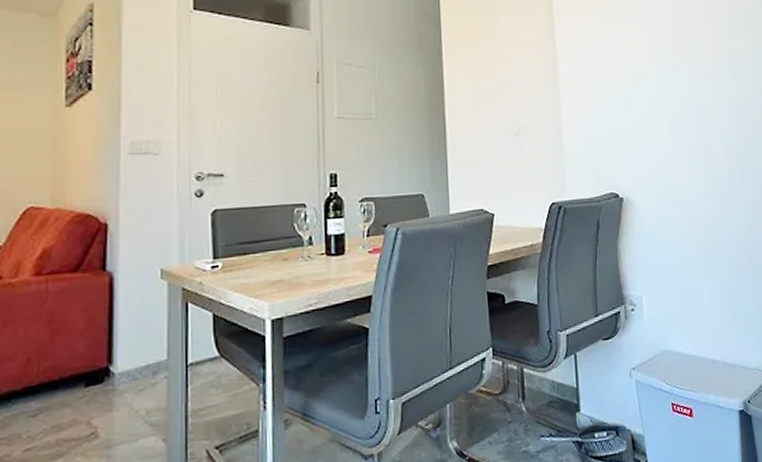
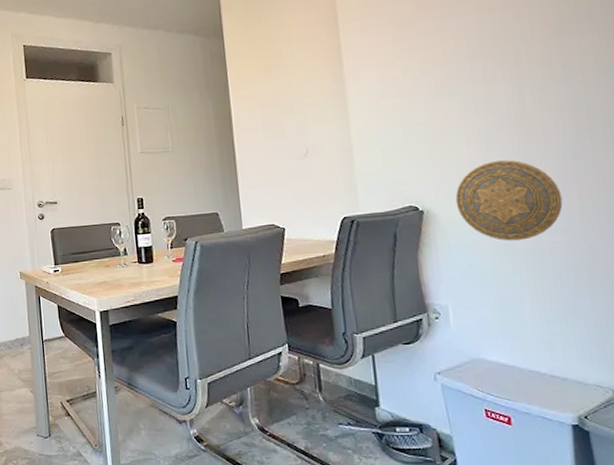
decorative plate: none [649,151,732,230] -> present [455,160,563,241]

